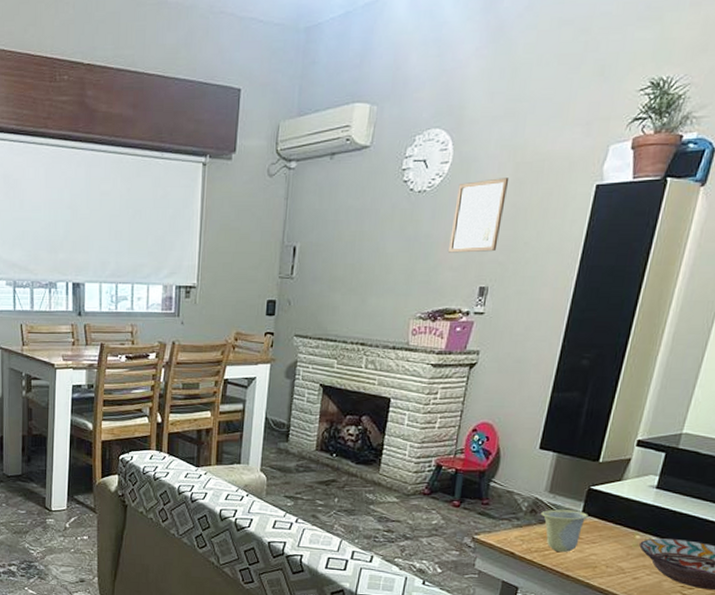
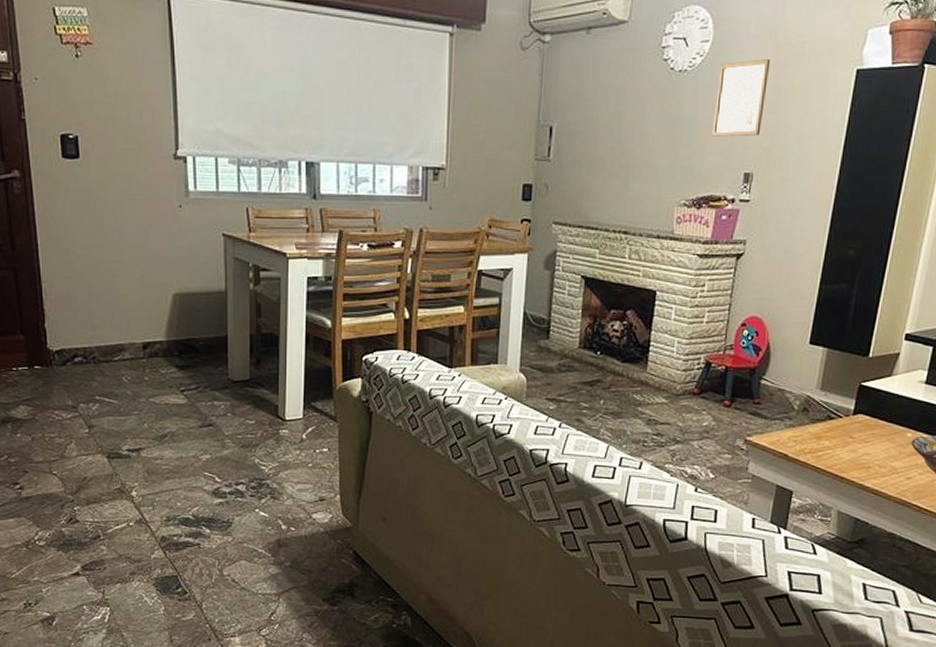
cup: present [541,509,588,552] -> none [813,407,860,452]

